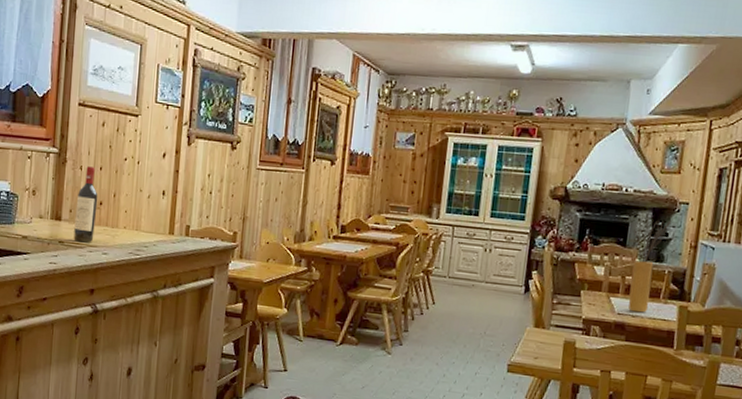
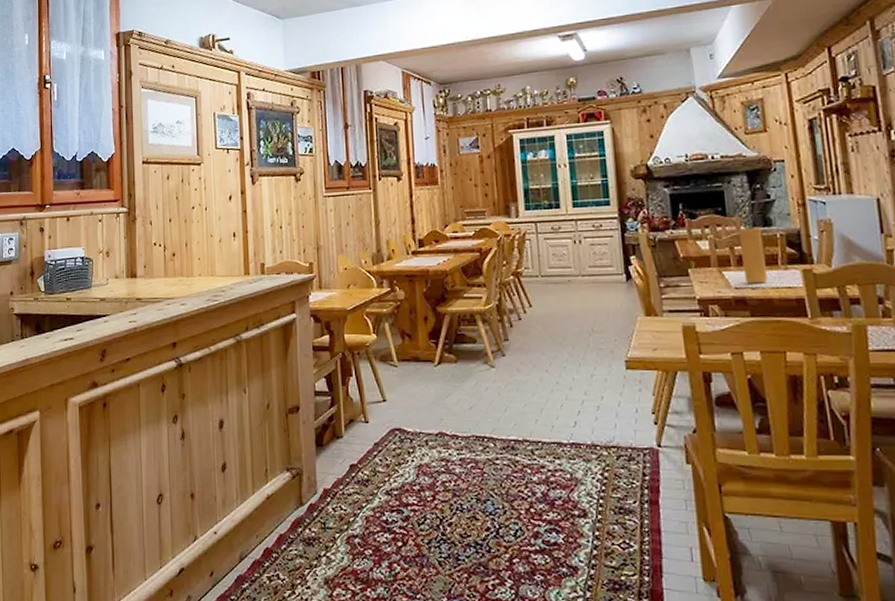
wine bottle: present [73,166,98,243] -> none [149,220,171,297]

